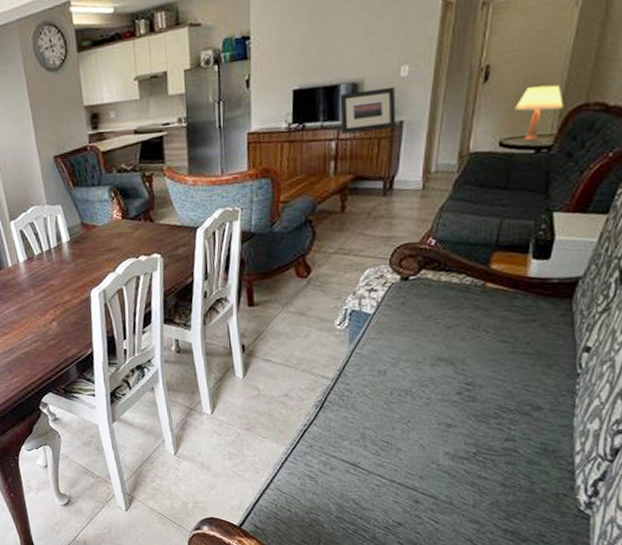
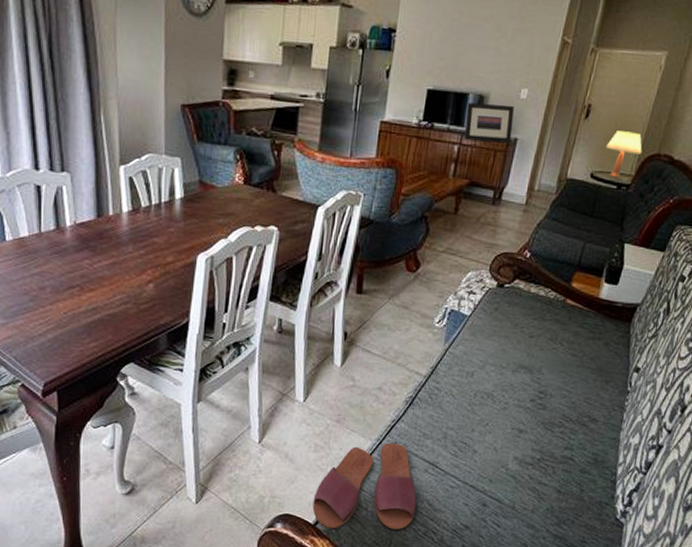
slippers: none [235,446,342,530] -> present [312,442,417,530]

